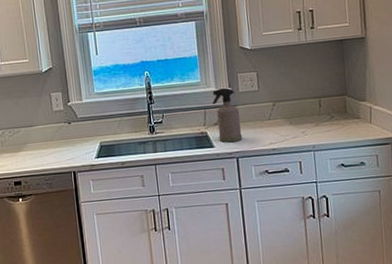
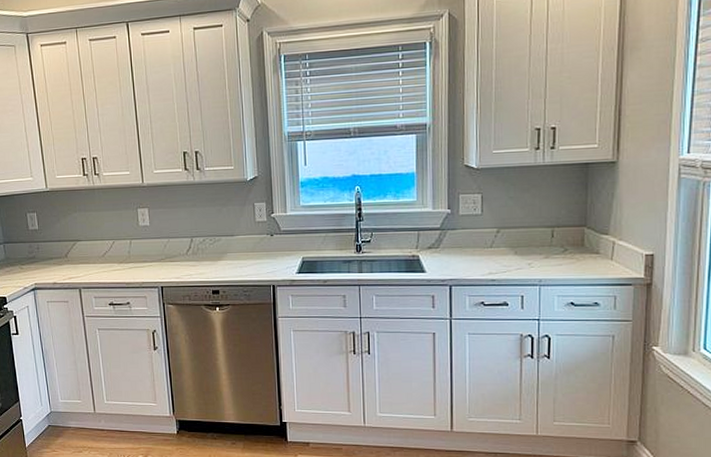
spray bottle: present [212,87,243,143] -> none [428,208,458,269]

